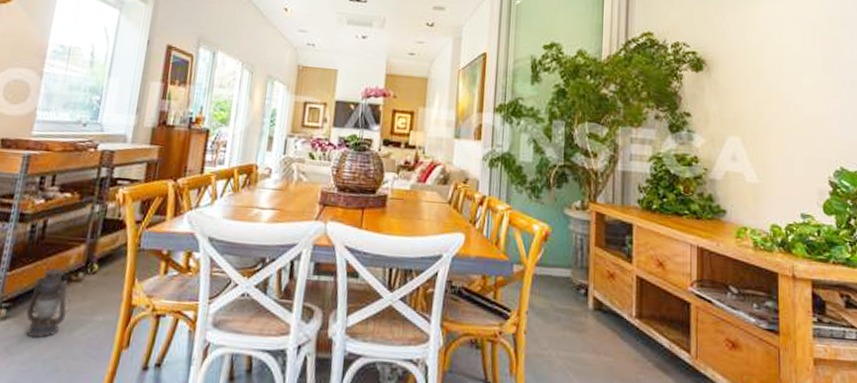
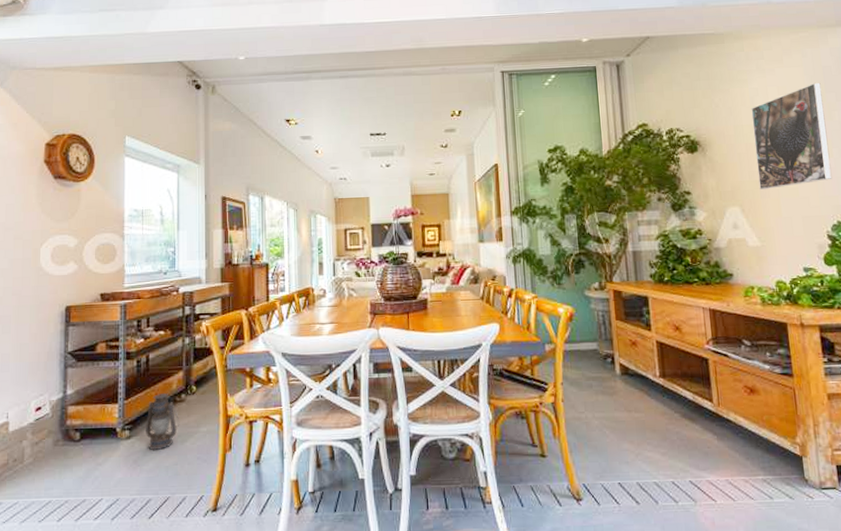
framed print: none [762,15,839,123] -> present [751,82,833,189]

